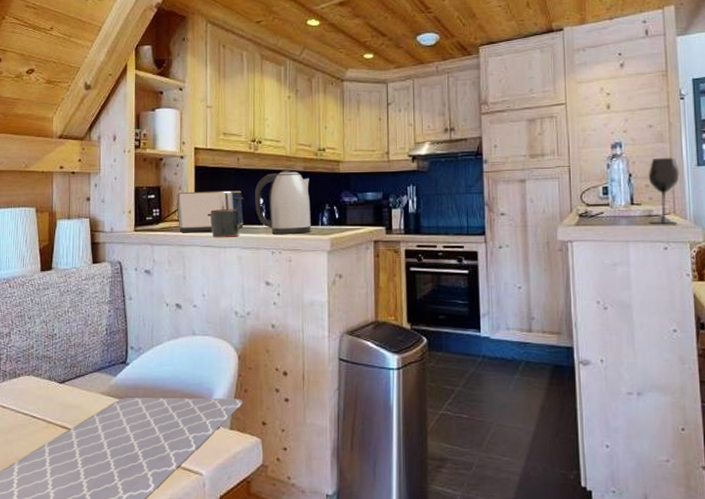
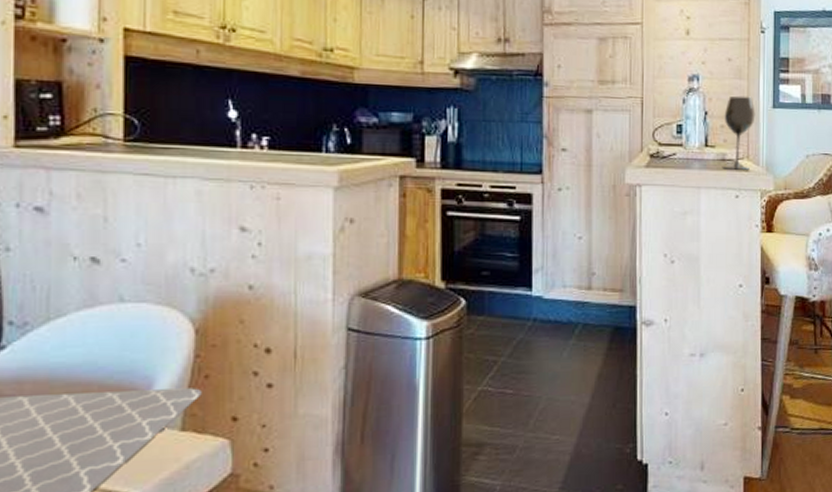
toaster: present [176,190,244,233] -> none [91,93,207,154]
mug: present [211,209,239,239] -> none [151,121,199,164]
kettle: present [255,170,312,234] -> none [225,74,312,162]

